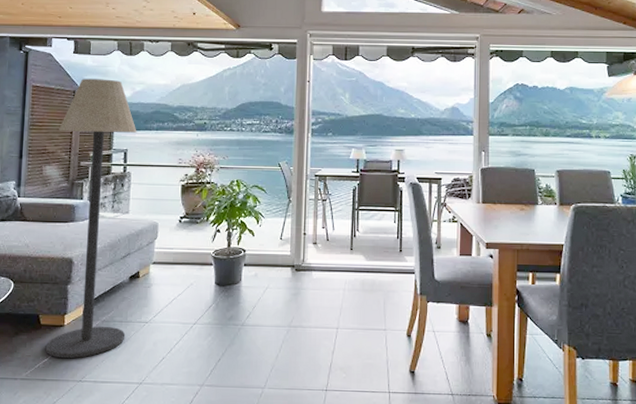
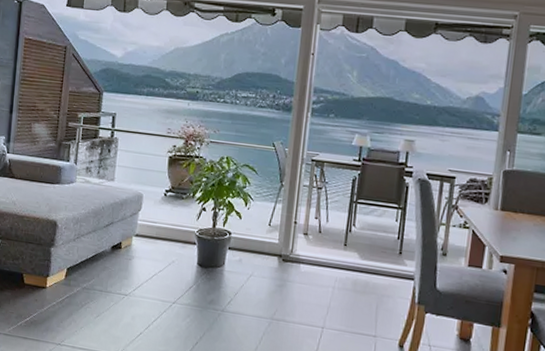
floor lamp: present [45,78,137,359] -> none [28,34,127,322]

